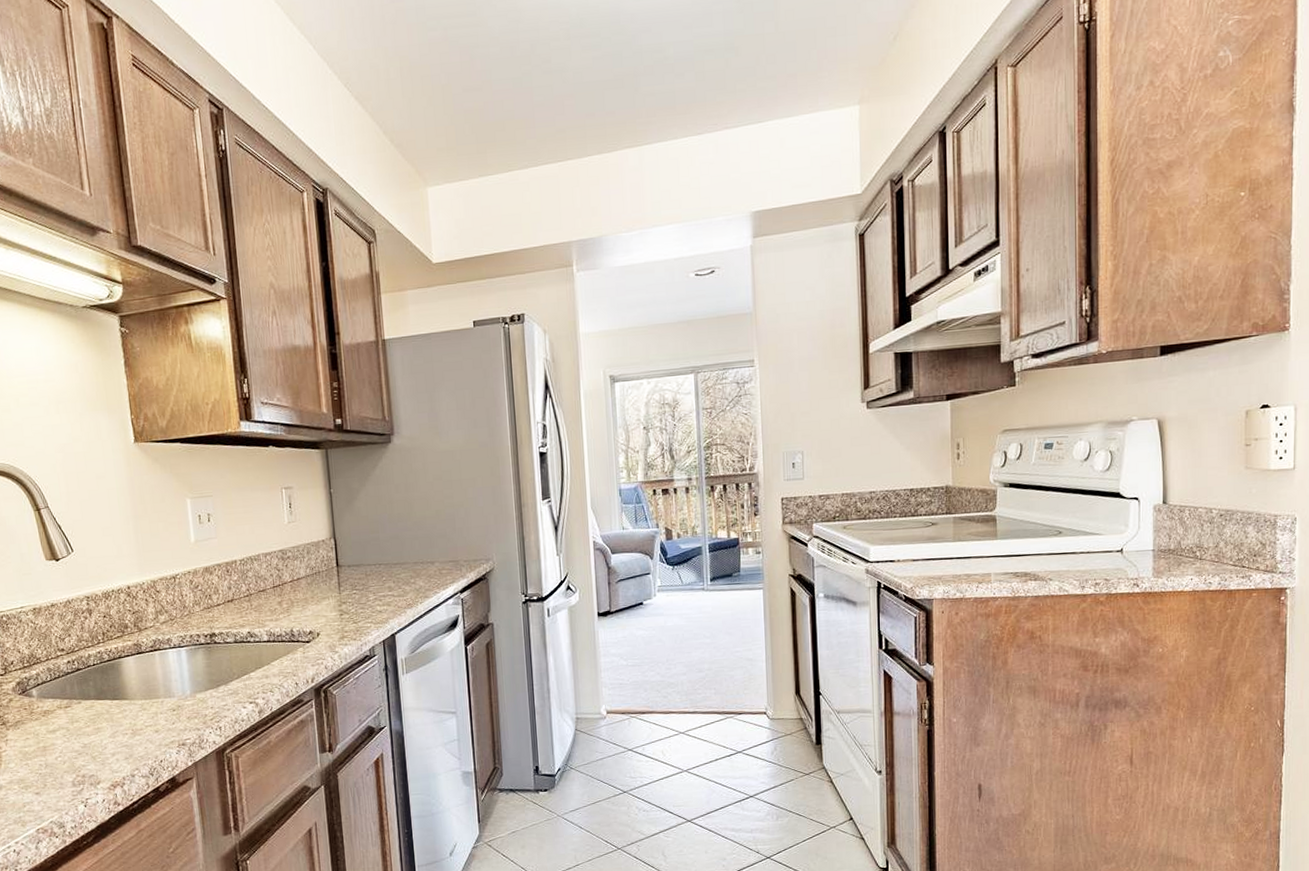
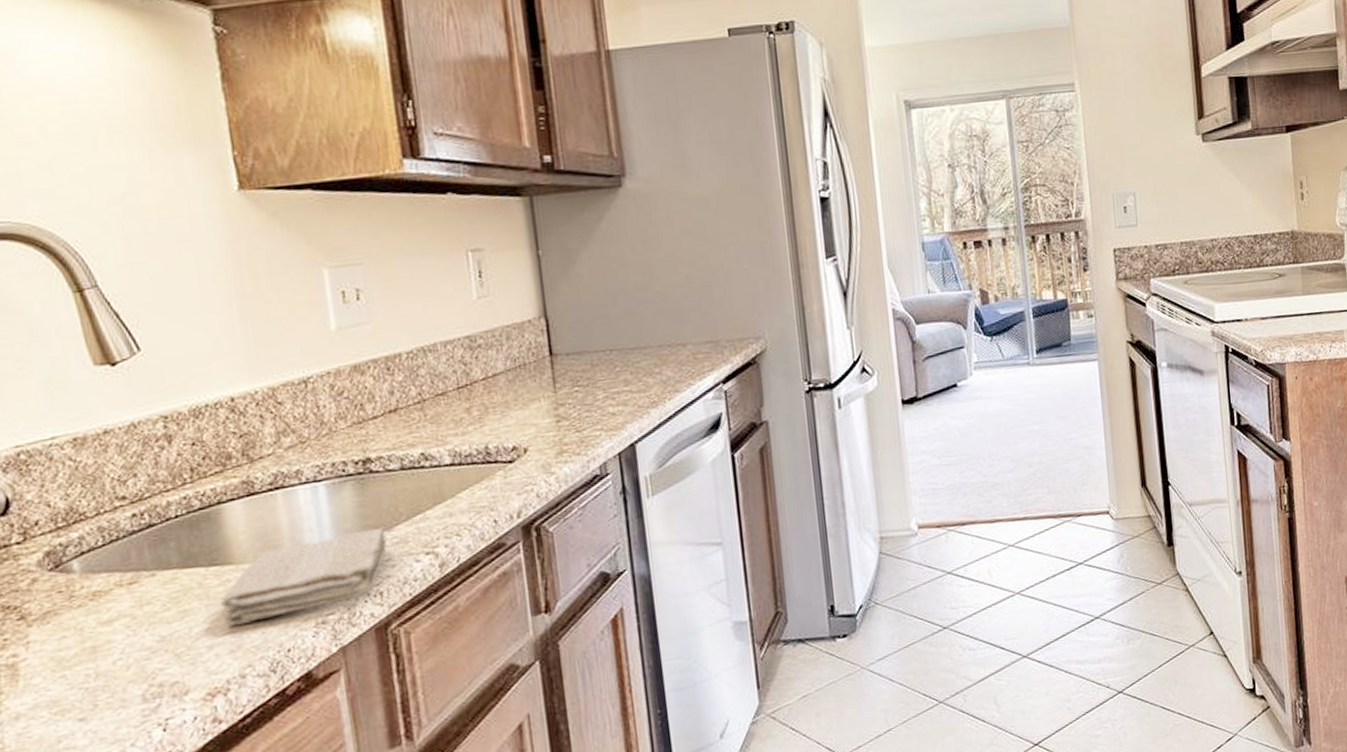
washcloth: none [120,682,225,741] -> present [221,527,387,626]

